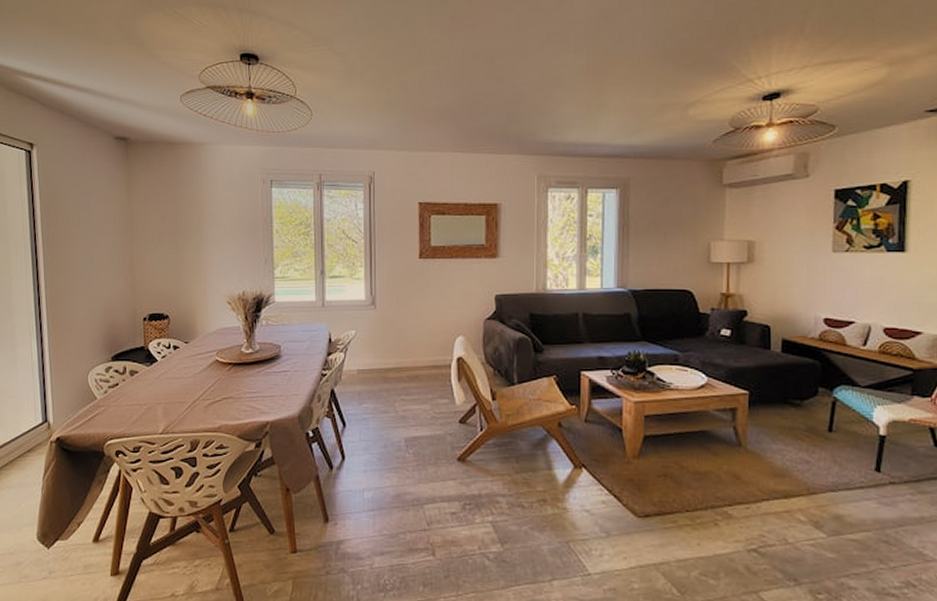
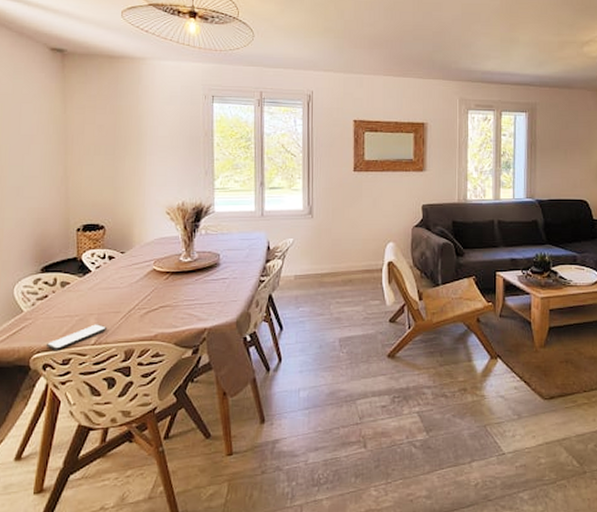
smartphone: none [119,413,173,438] -> present [47,324,106,350]

